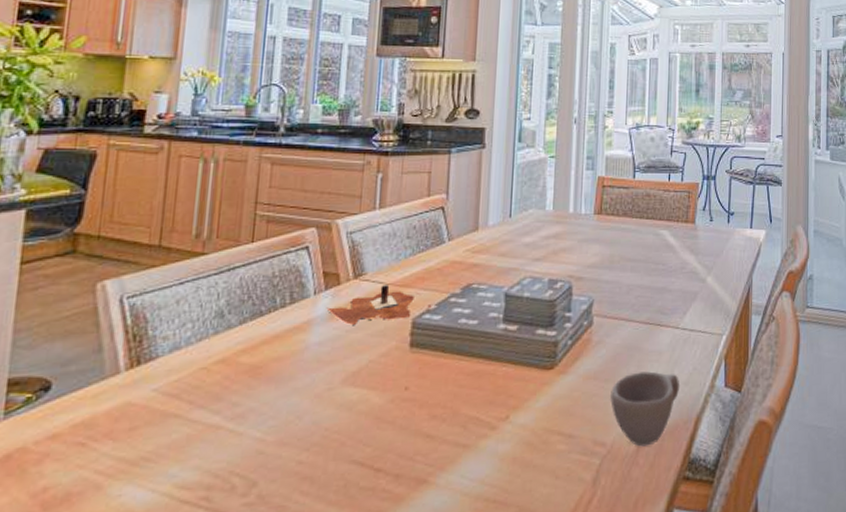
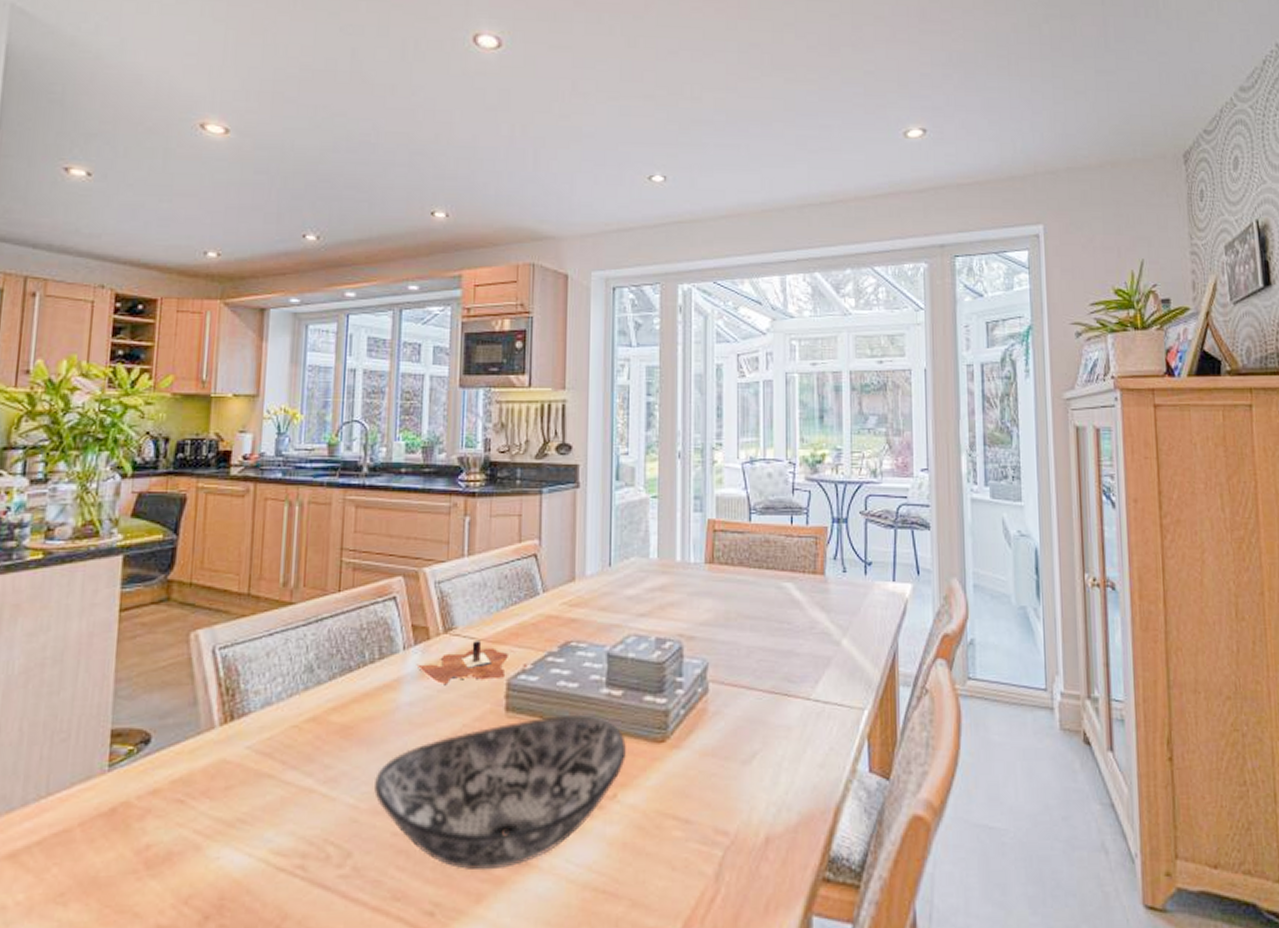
bowl: none [281,347,520,491] -> present [374,714,627,871]
cup: present [610,371,680,447] -> none [732,750,815,839]

